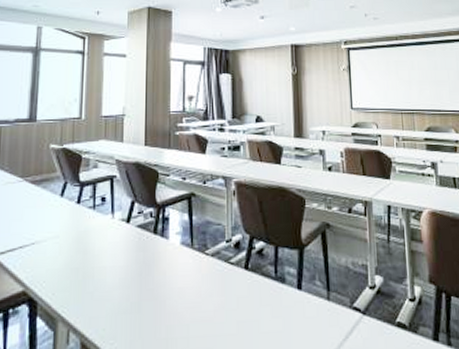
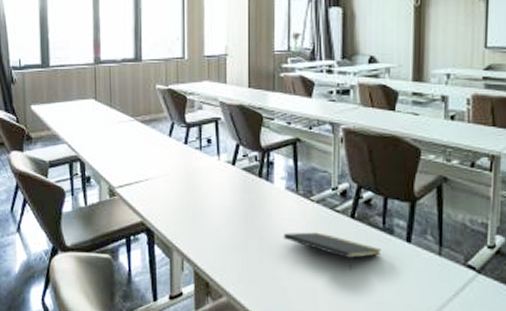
notepad: none [178,287,275,325] -> present [283,232,382,271]

